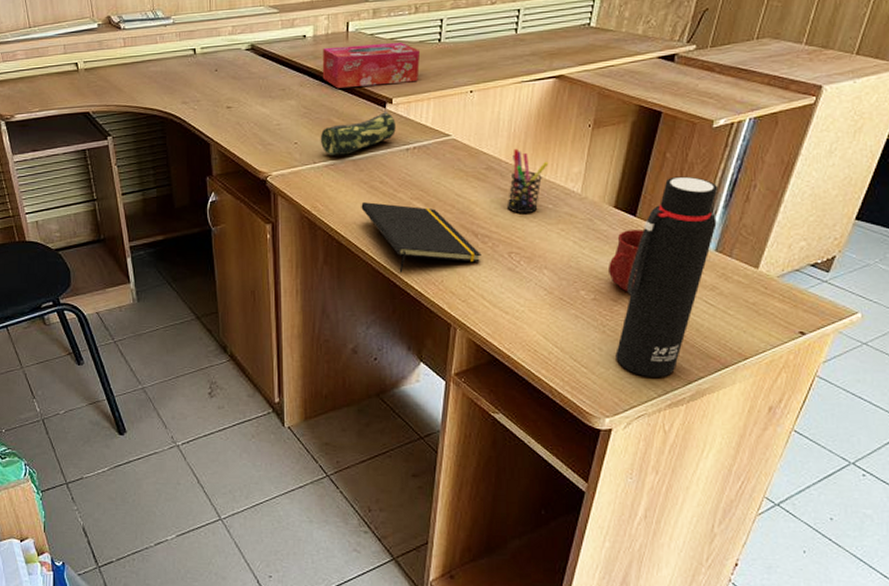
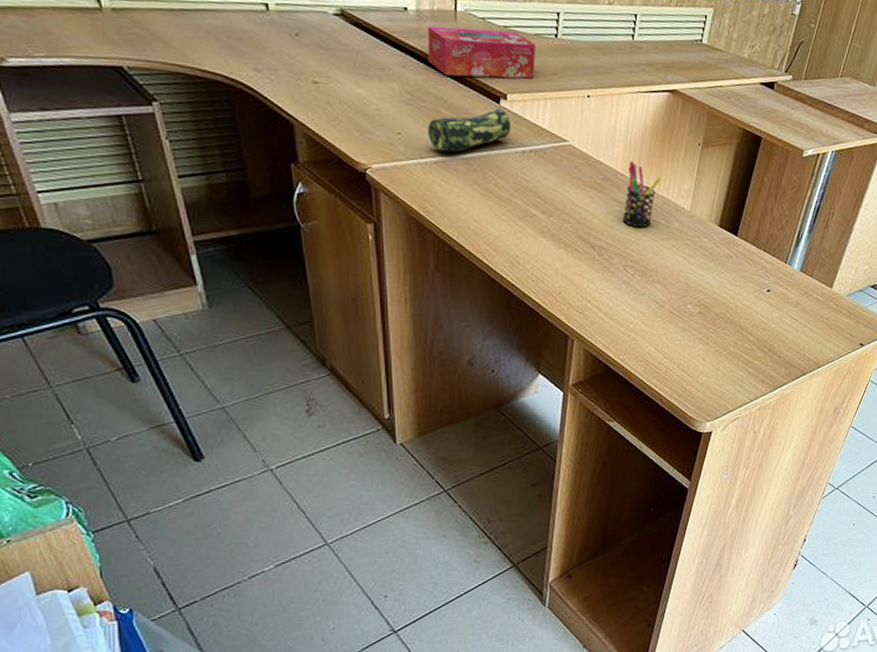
notepad: present [361,202,482,273] -> none [475,206,598,283]
mug: present [609,230,644,291] -> none [713,248,743,306]
water bottle: present [615,176,719,377] -> none [716,200,805,384]

